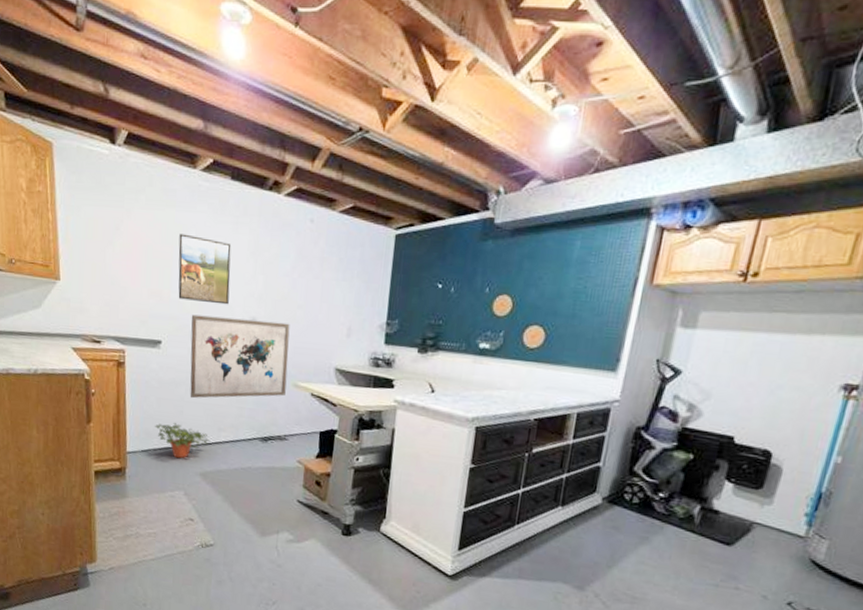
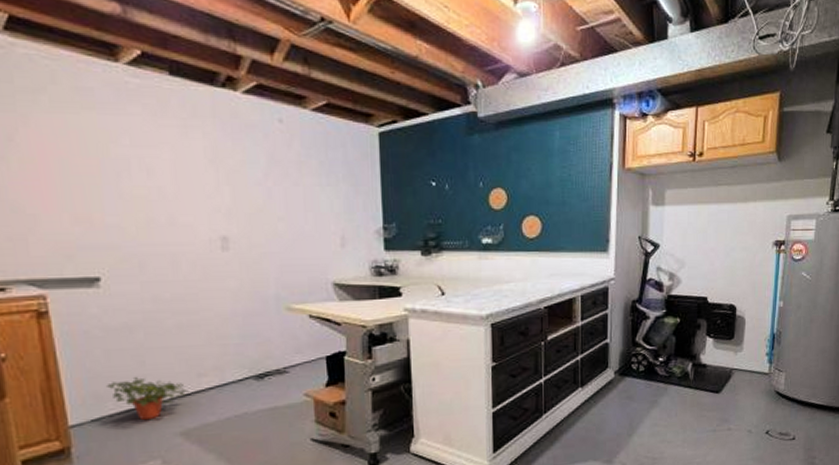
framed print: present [178,233,231,305] -> none [106,142,188,225]
wall art: present [189,314,290,399] -> none [138,239,278,344]

